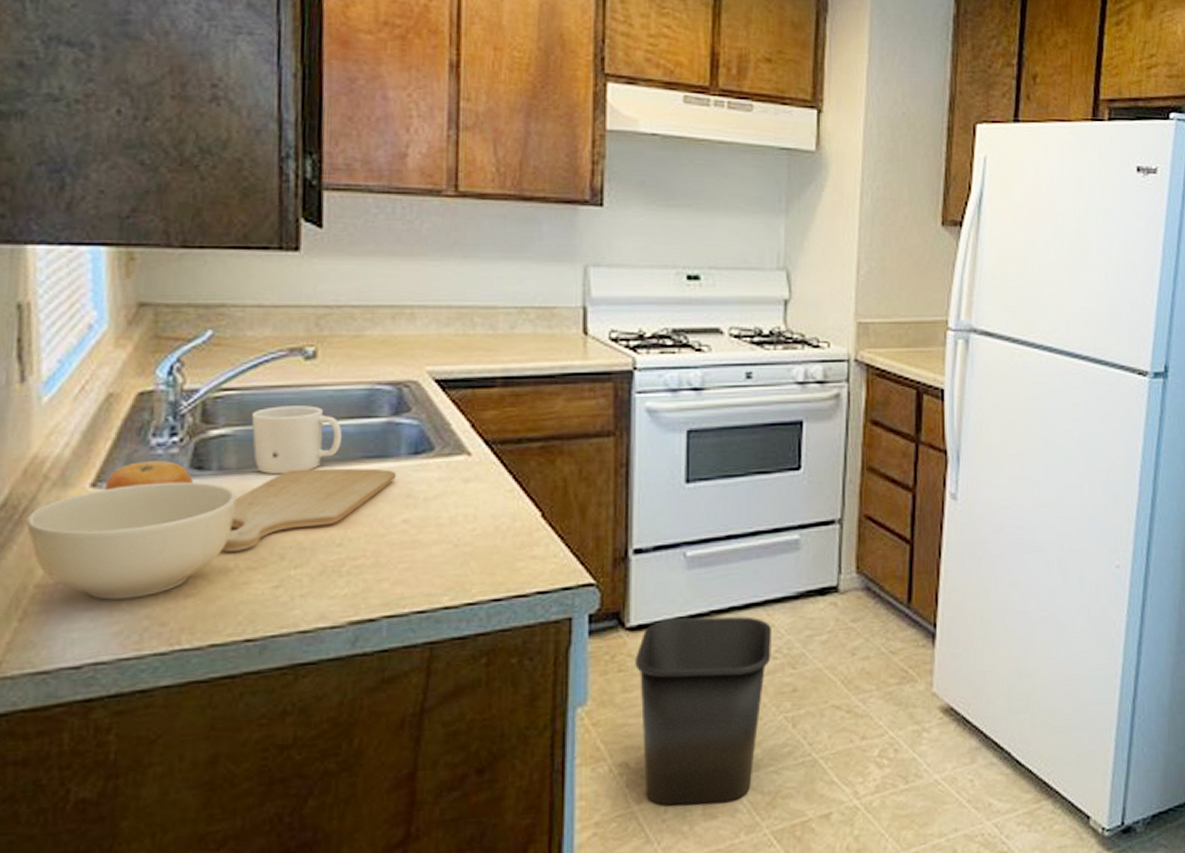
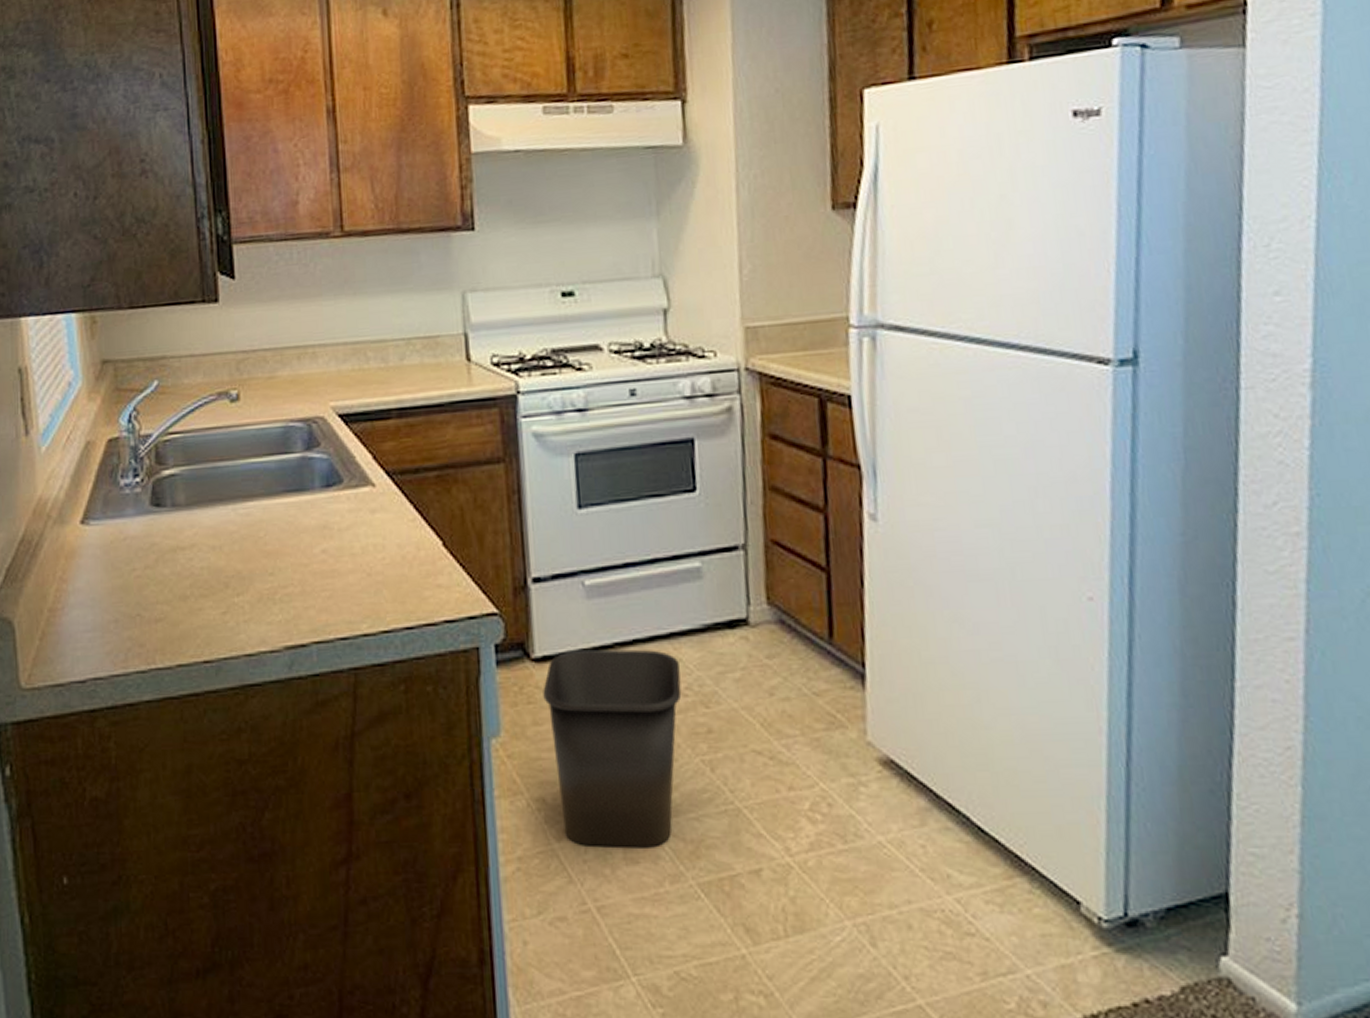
bowl: present [25,481,238,600] -> none [37,517,189,623]
fruit: present [103,461,193,491] -> none [89,499,154,527]
chopping board: present [221,468,397,552] -> none [179,501,314,581]
mug: present [251,405,343,475] -> none [193,444,266,510]

